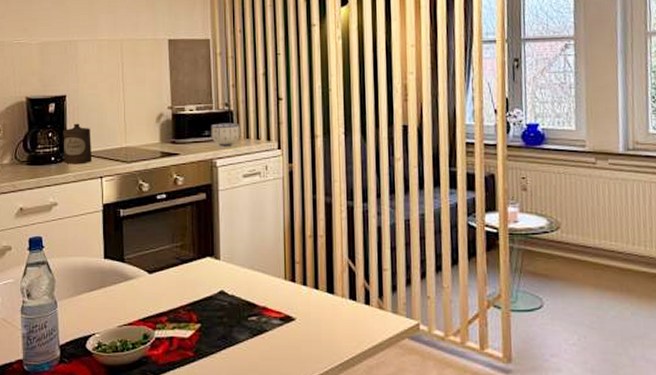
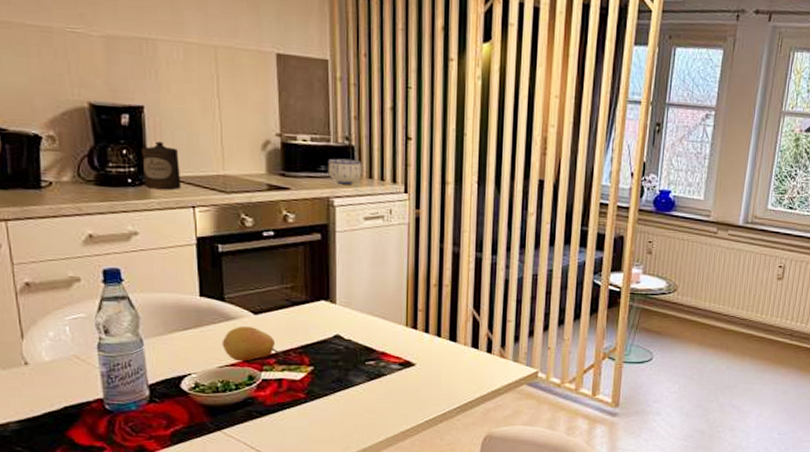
fruit: none [121,285,175,321] -> present [222,326,285,362]

